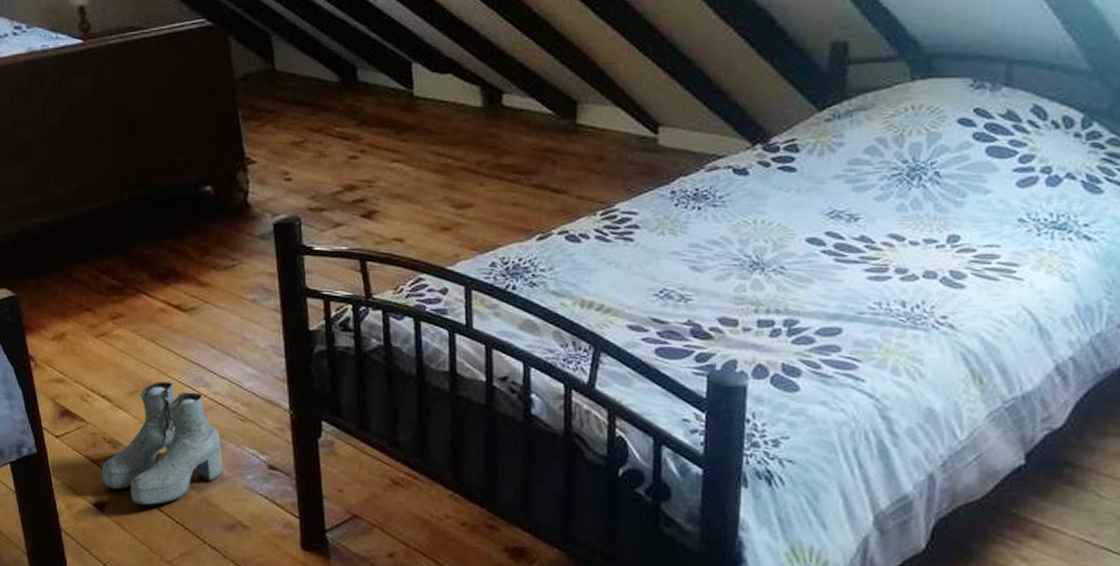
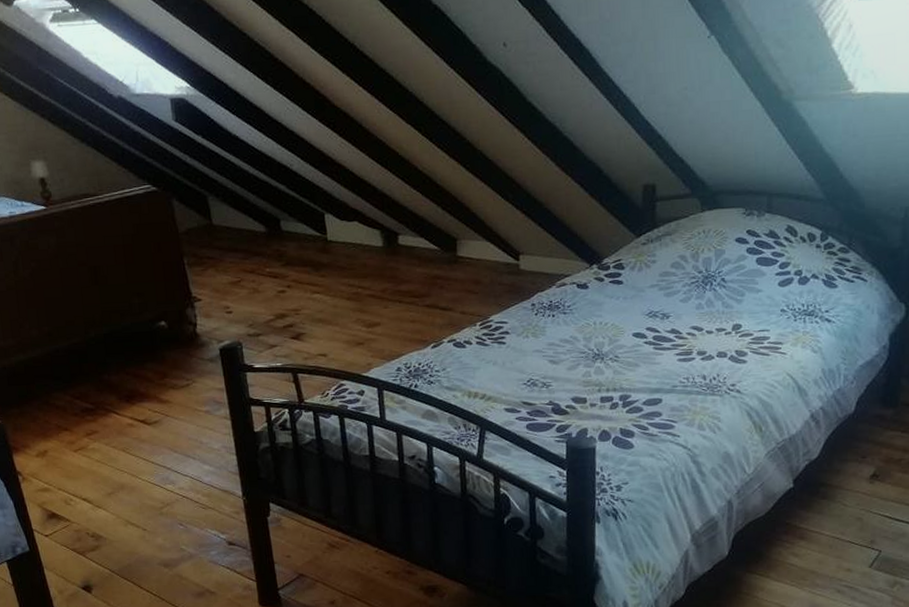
boots: present [101,382,223,506] -> none [87,483,191,585]

